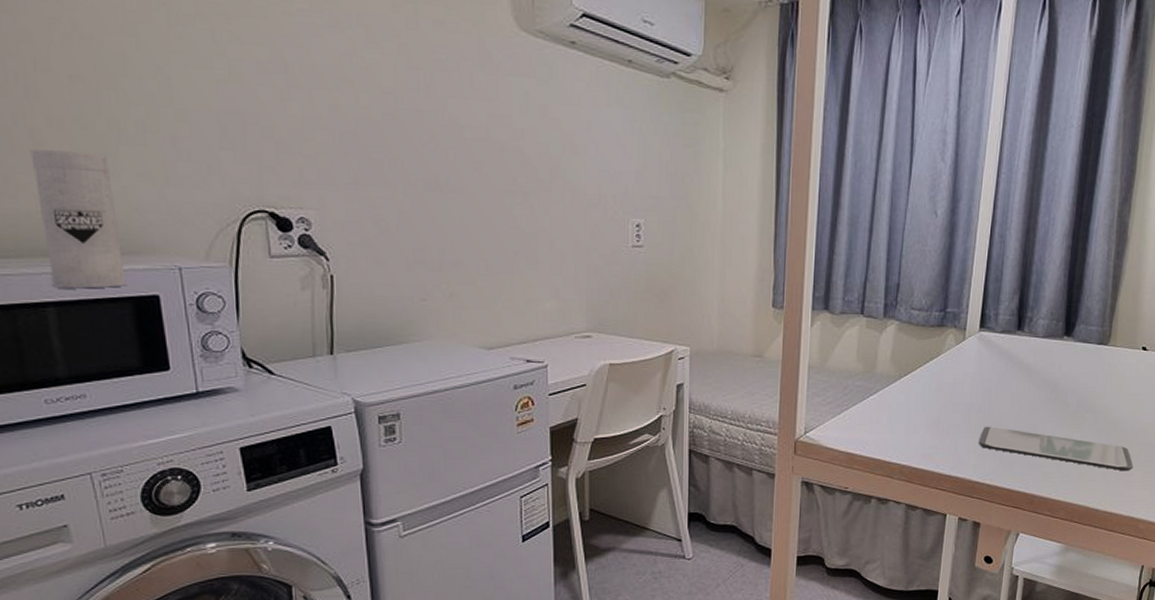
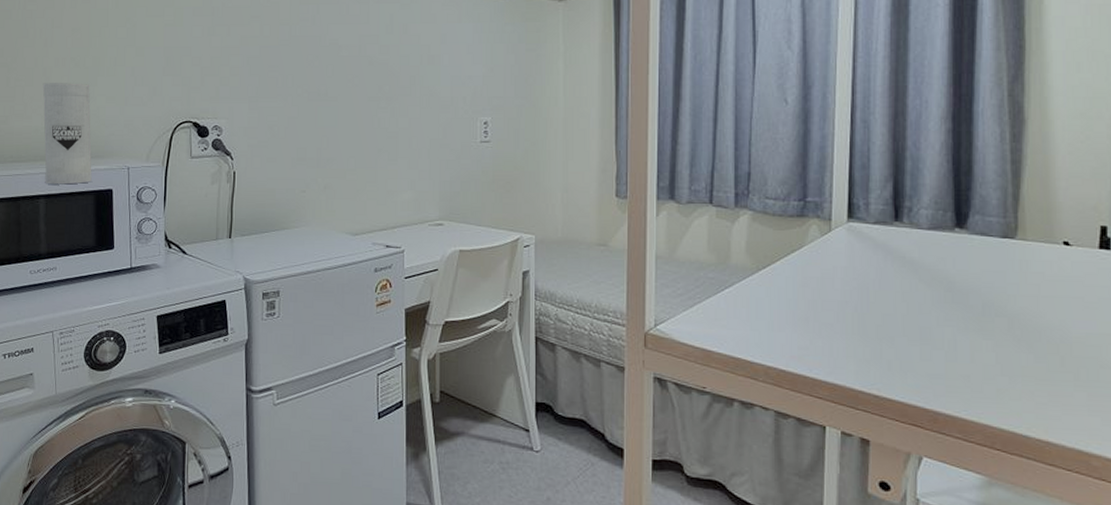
smartphone: present [978,426,1133,472] -> none [858,327,1072,392]

